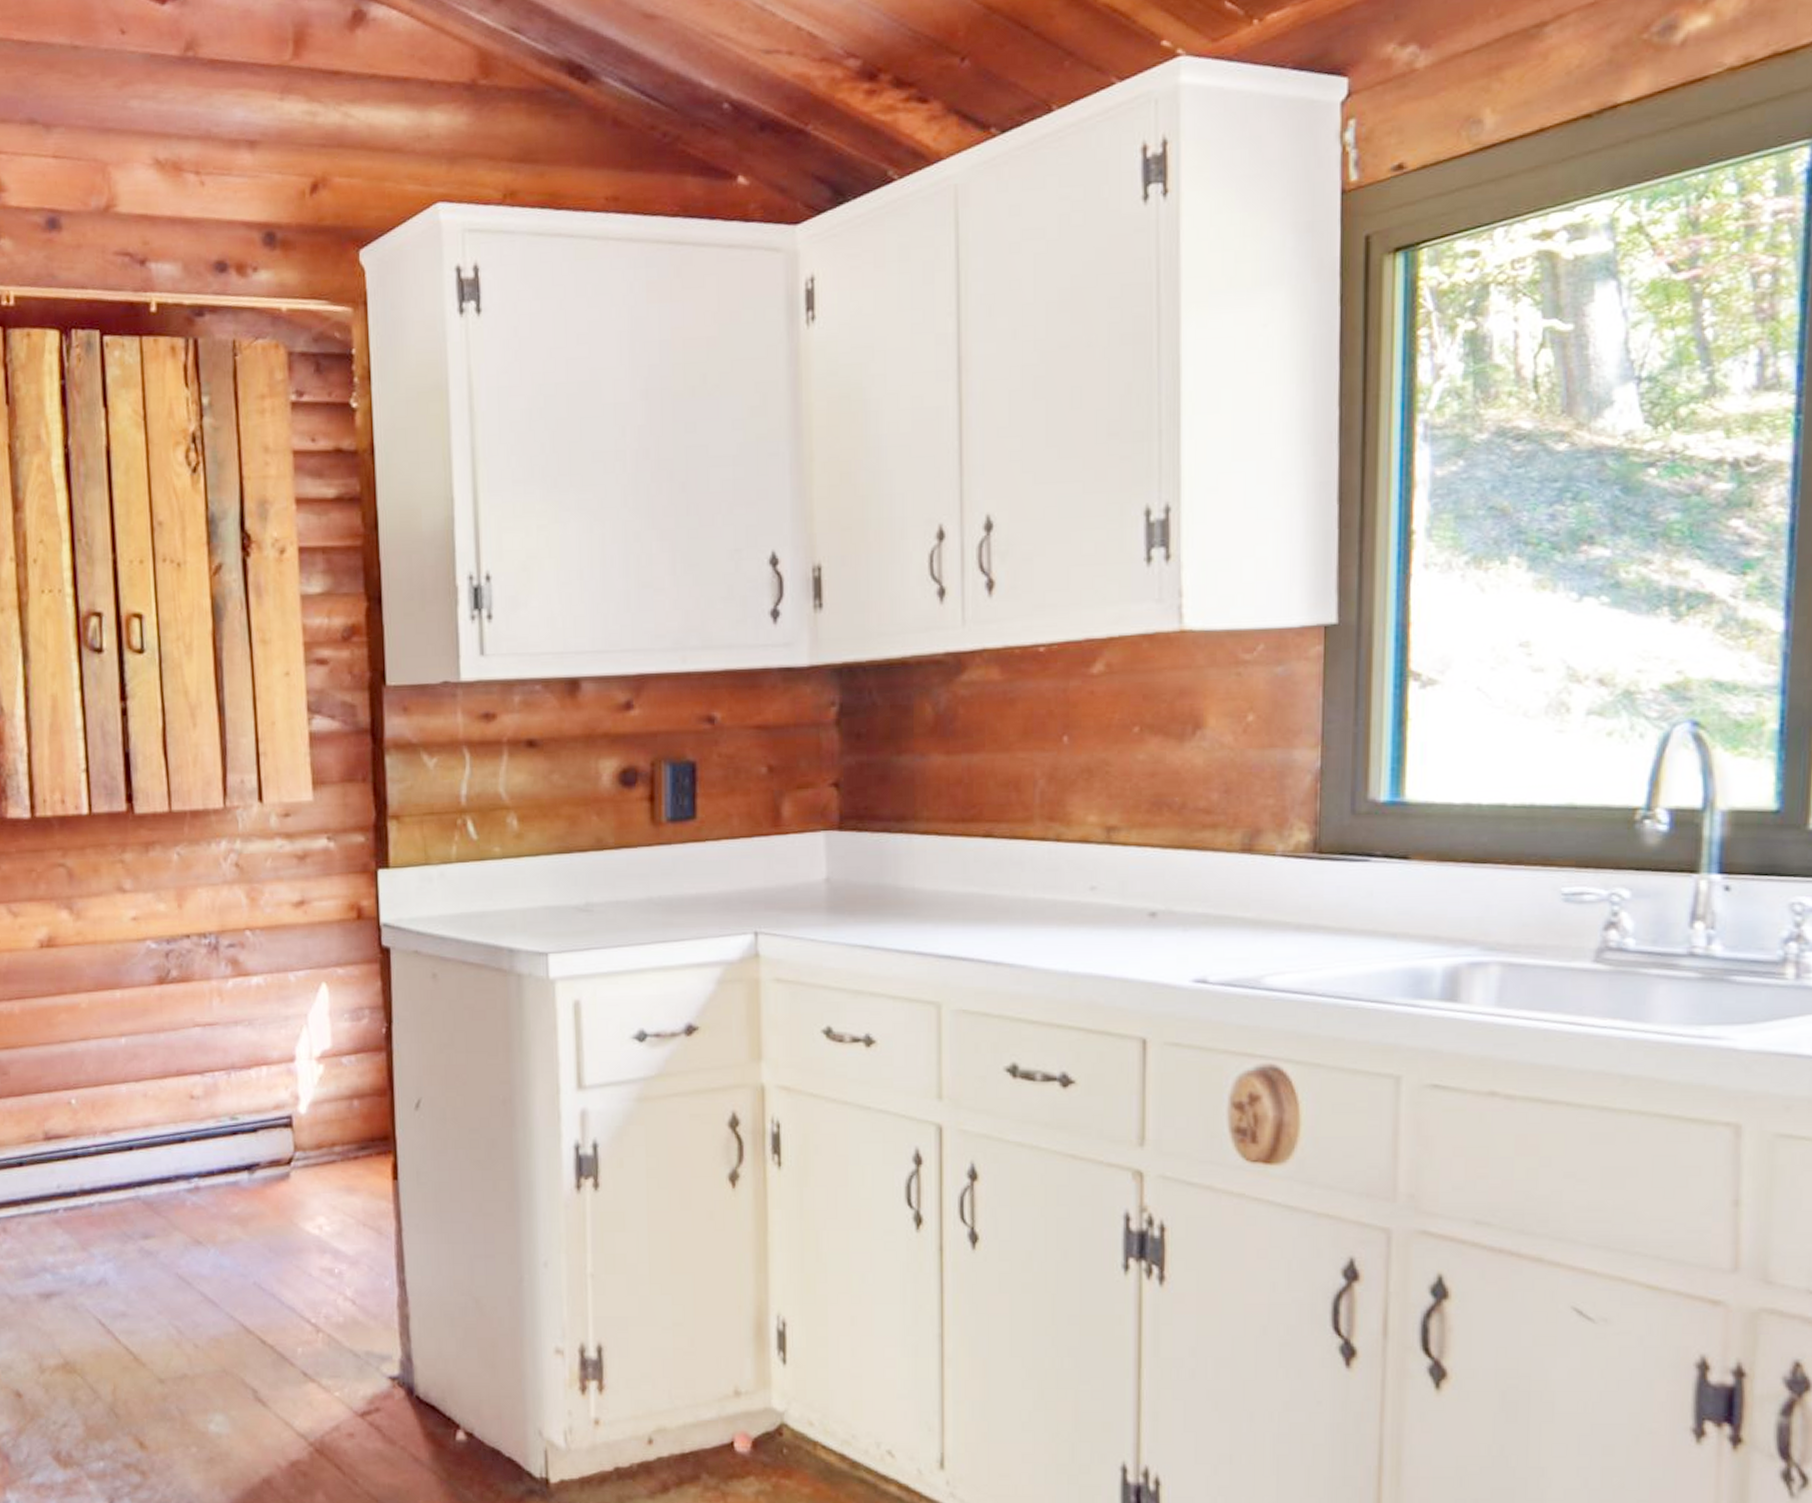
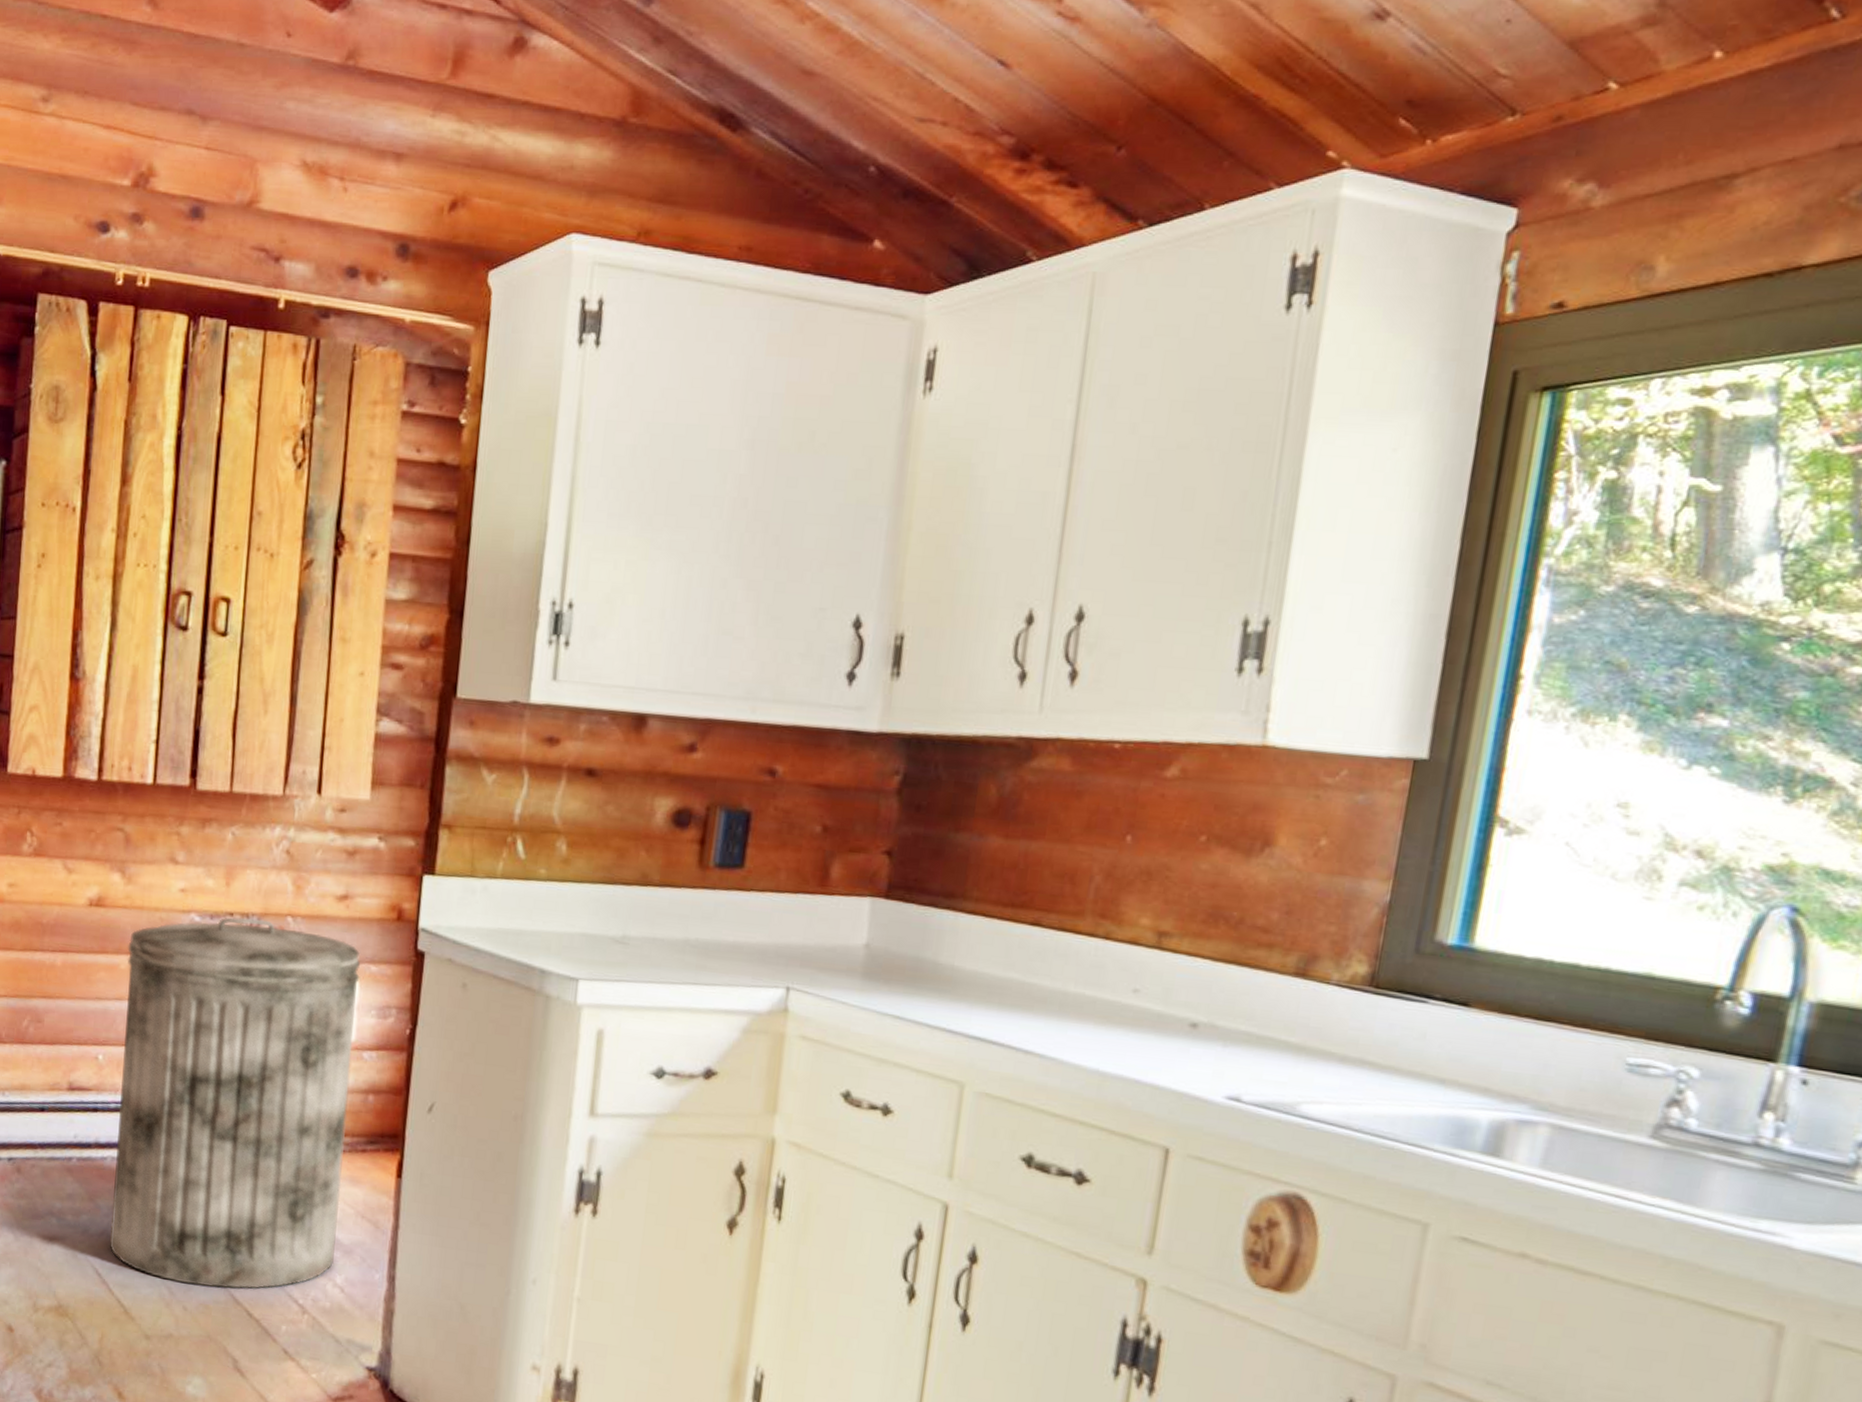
trash can: none [86,937,341,1321] -> present [109,917,361,1289]

